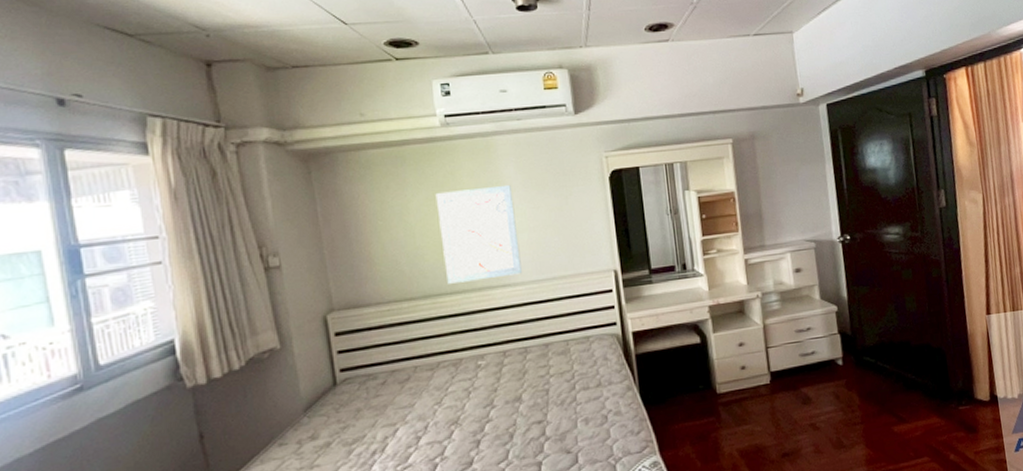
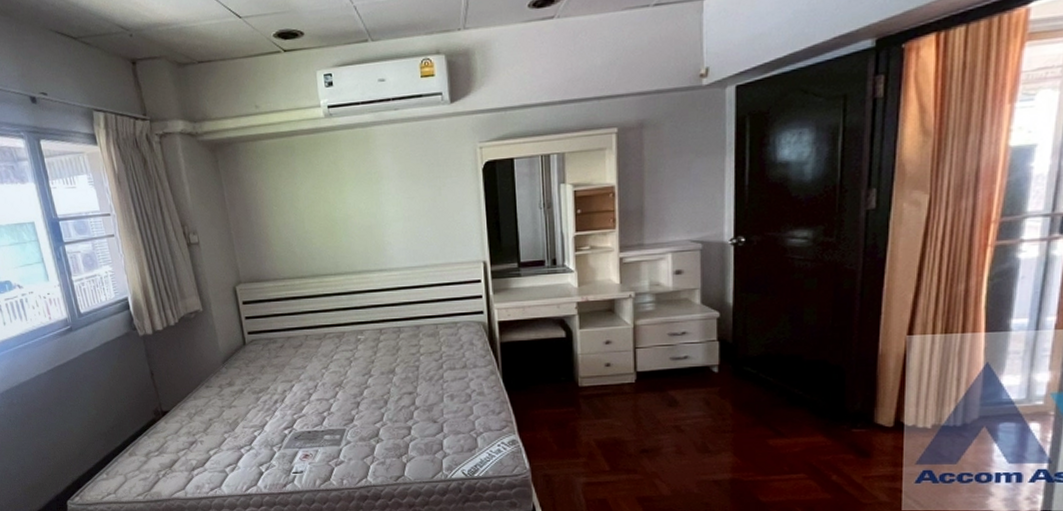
wall art: present [435,184,522,284] -> none [321,174,397,266]

